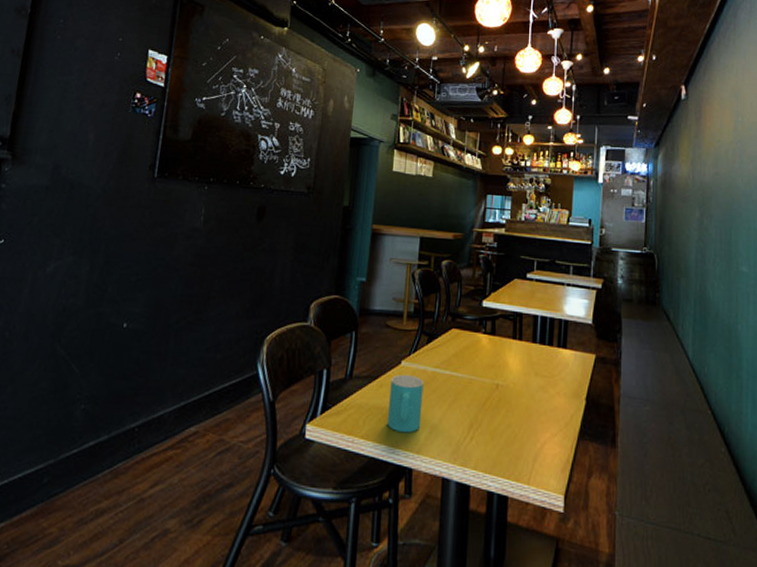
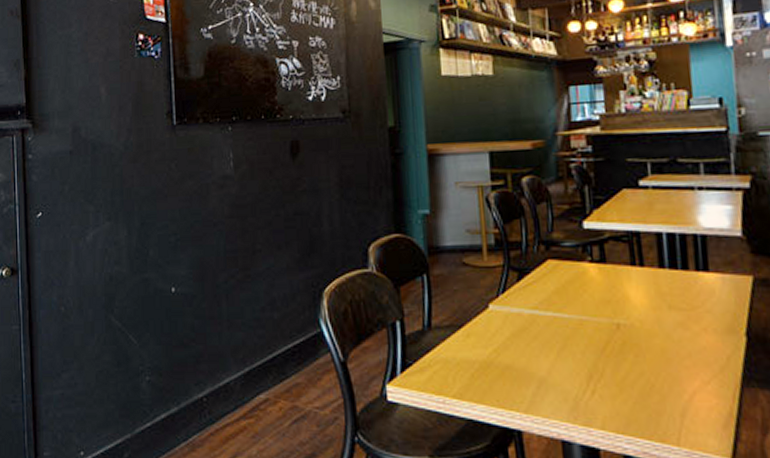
cup: present [386,374,424,433] -> none [479,319,525,390]

